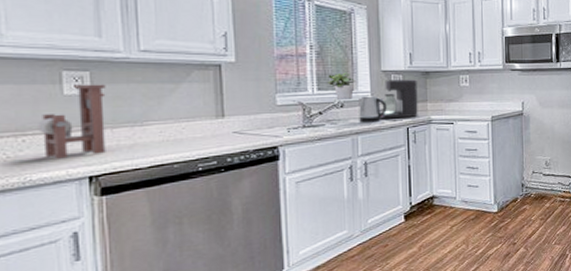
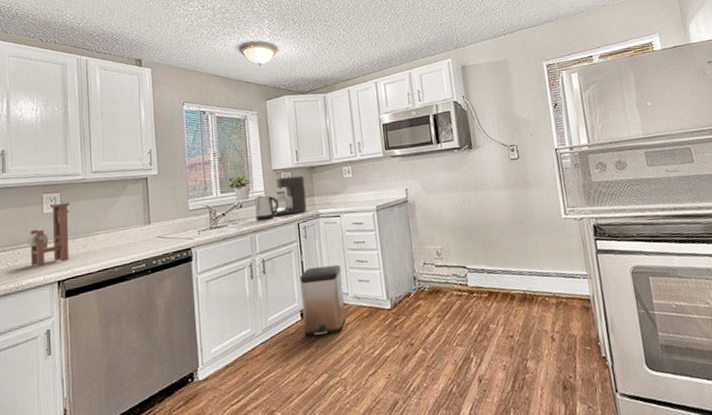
pedal bin: none [406,170,452,238] -> present [300,264,346,337]

